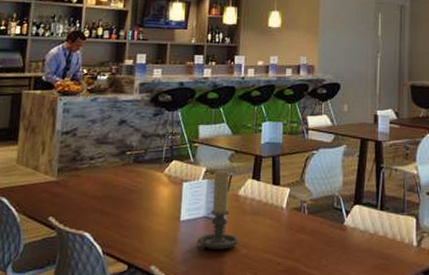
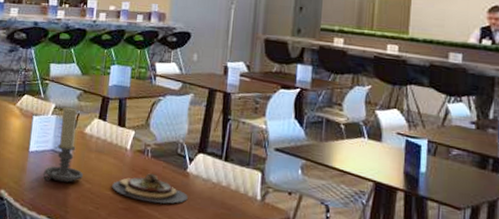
plate: none [270,231,347,262] -> present [112,173,188,204]

